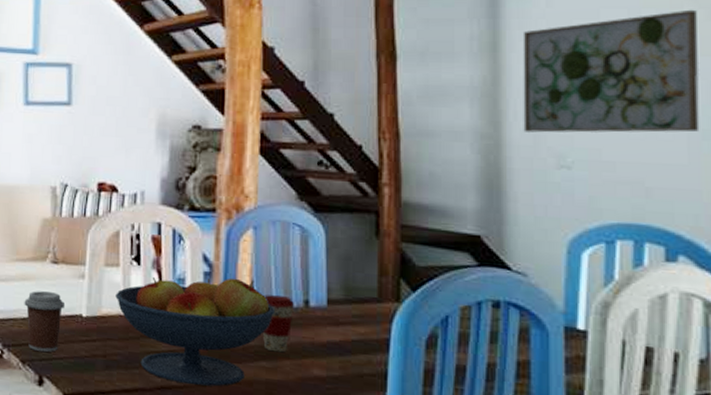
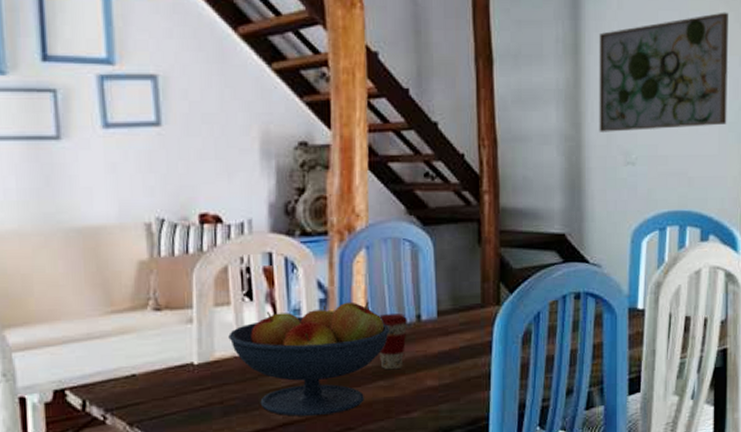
coffee cup: present [24,291,66,352] -> none [125,343,174,411]

